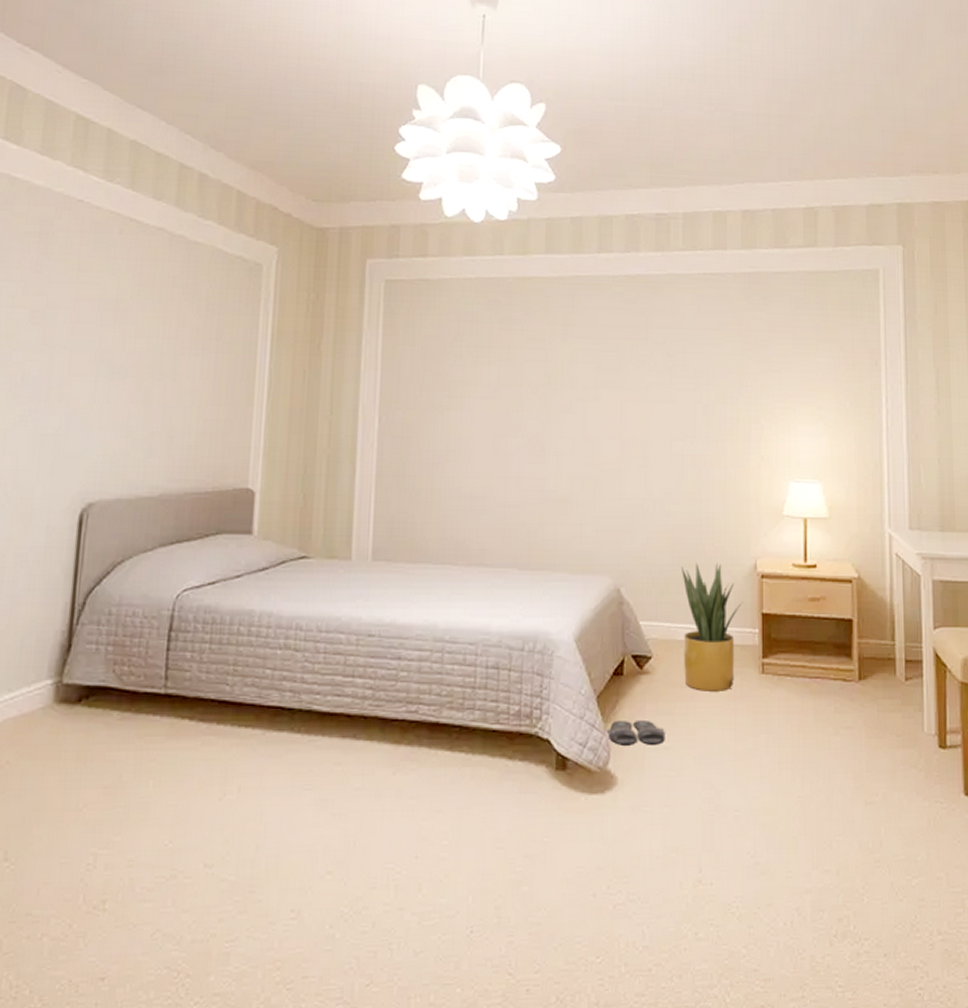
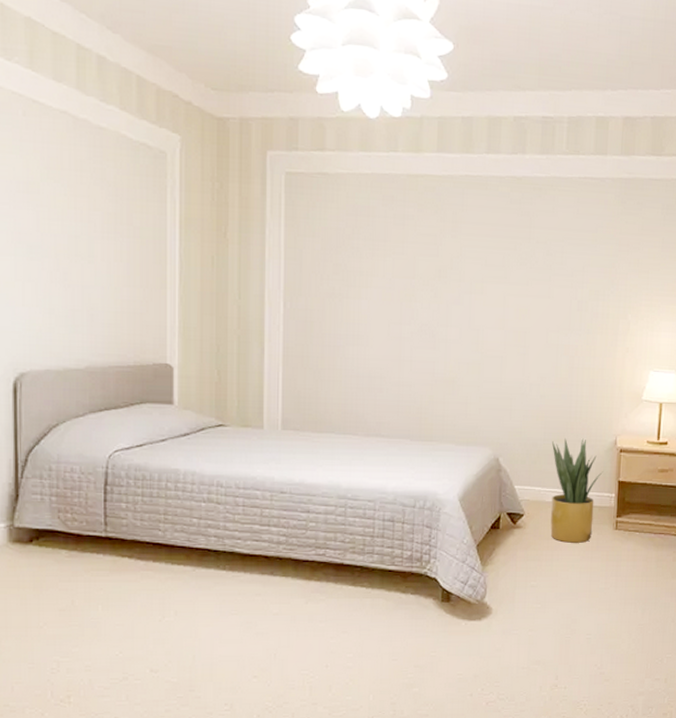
slippers: present [606,719,665,745] -> none [484,564,533,584]

